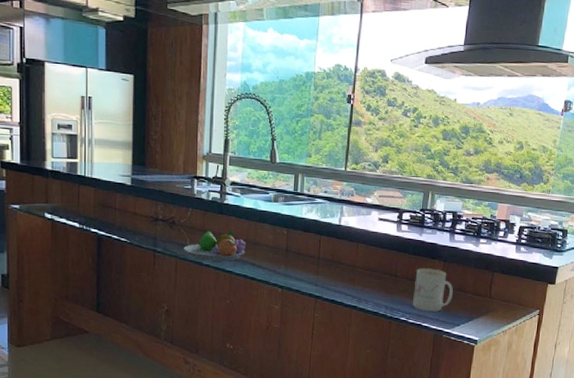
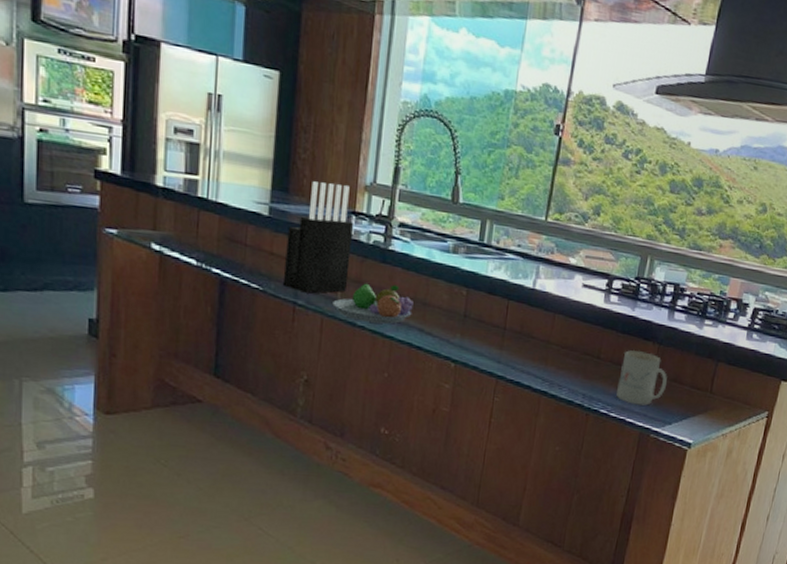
knife block: none [144,156,195,242] -> present [282,181,353,294]

